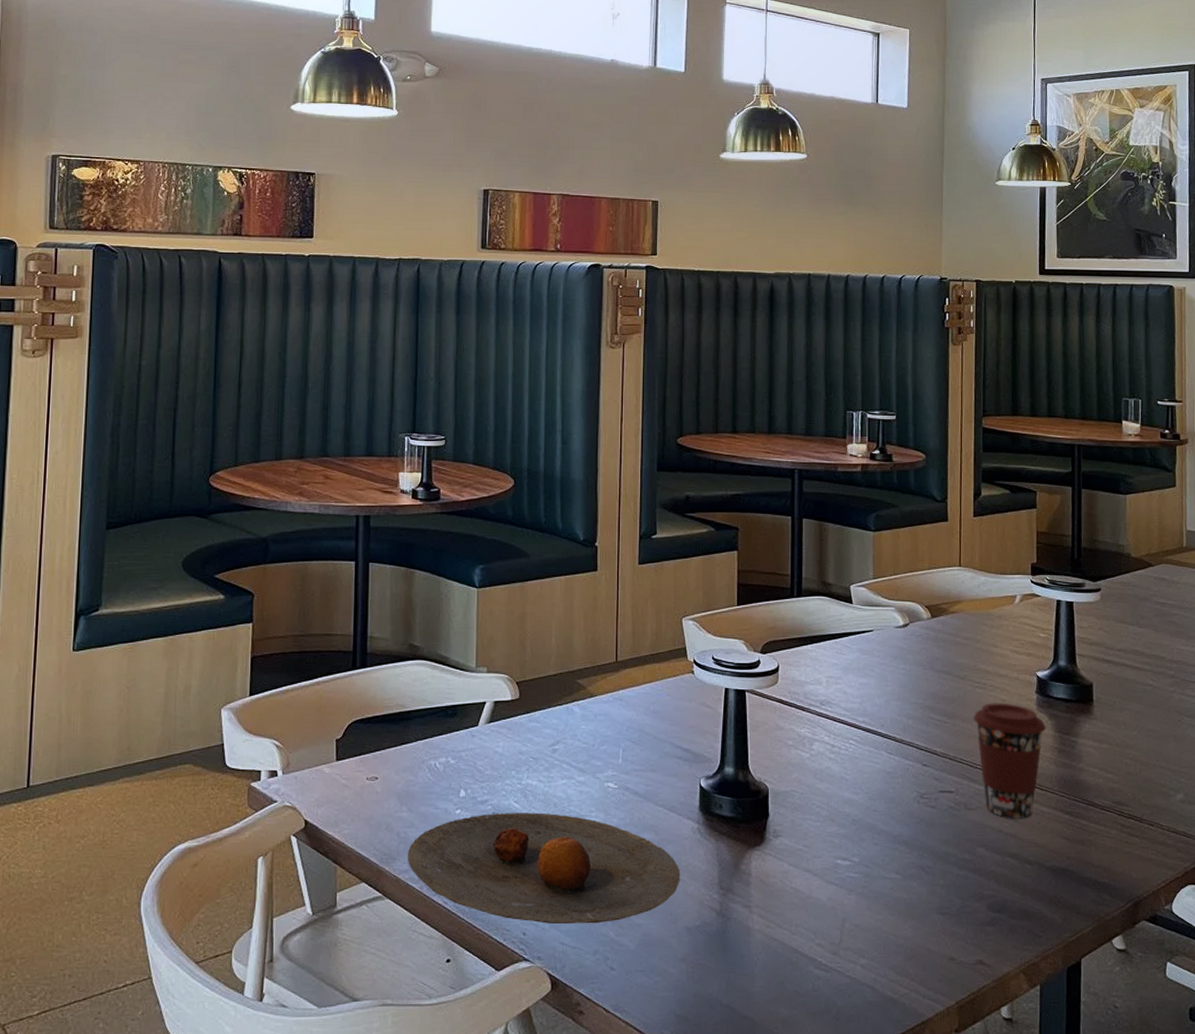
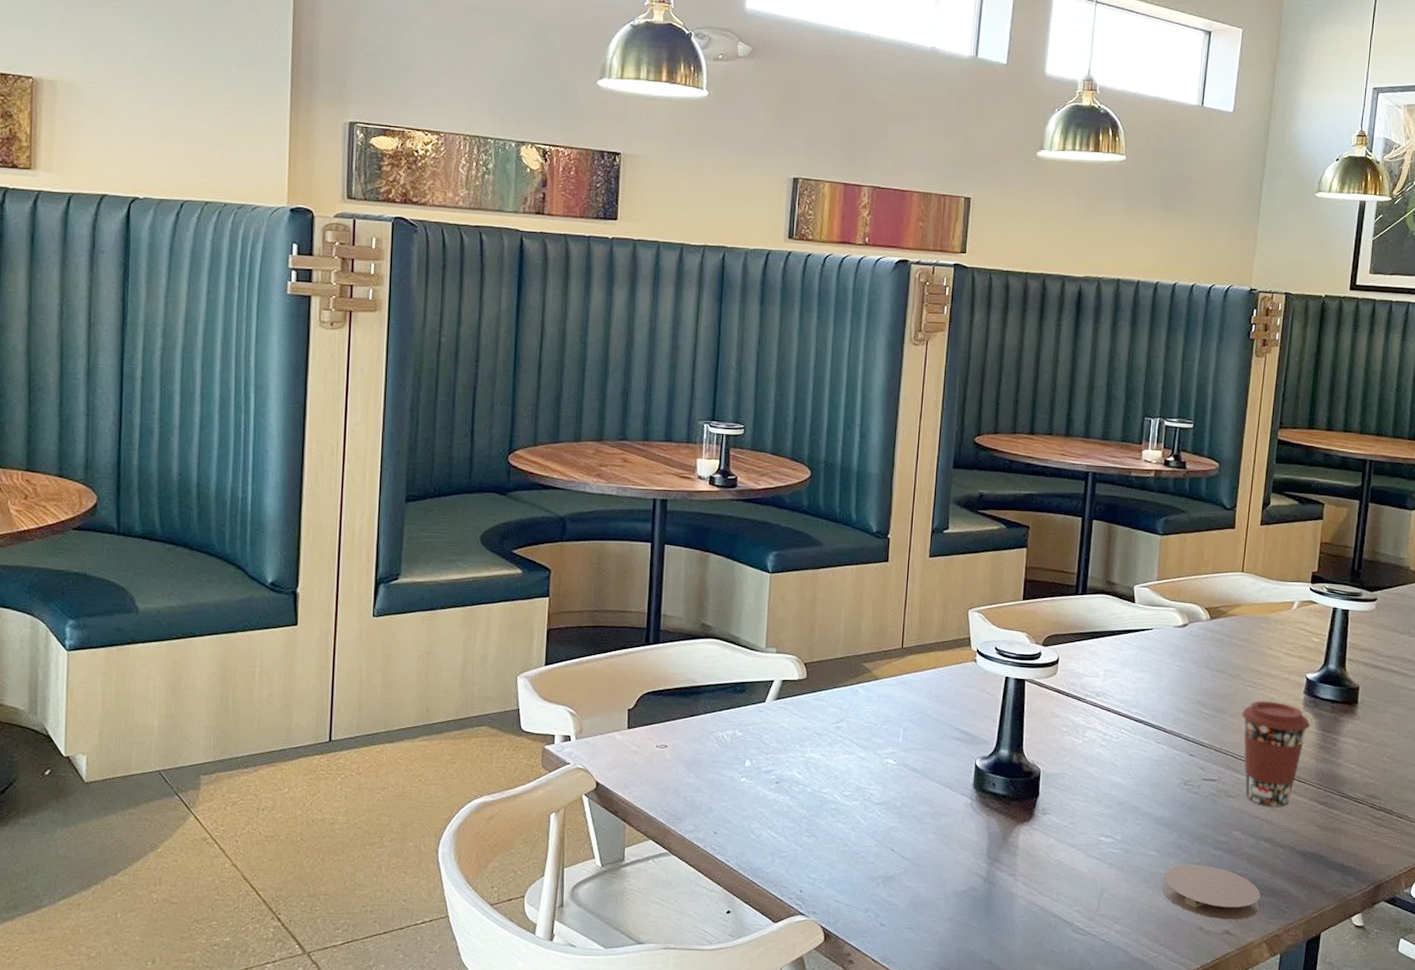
plate: present [407,812,680,924] -> none [693,782,952,885]
coaster: none [908,887,1013,948] -> present [1163,864,1261,920]

